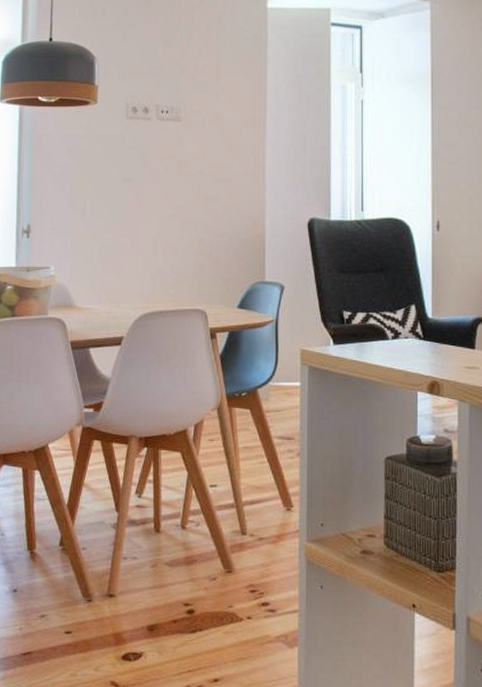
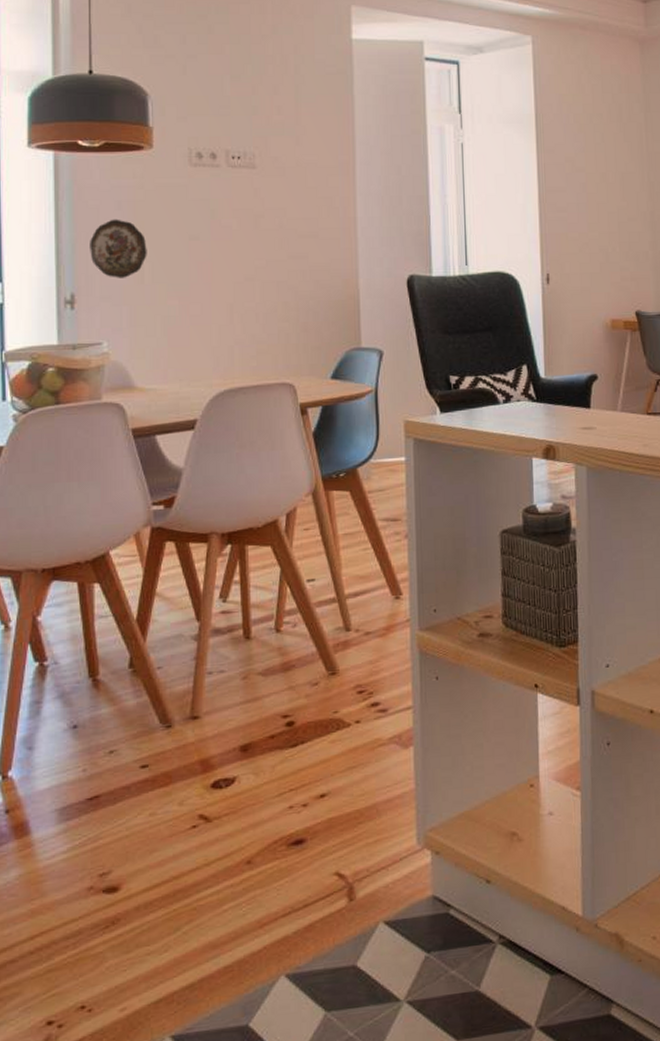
decorative plate: none [44,163,89,213] -> present [90,219,147,278]

